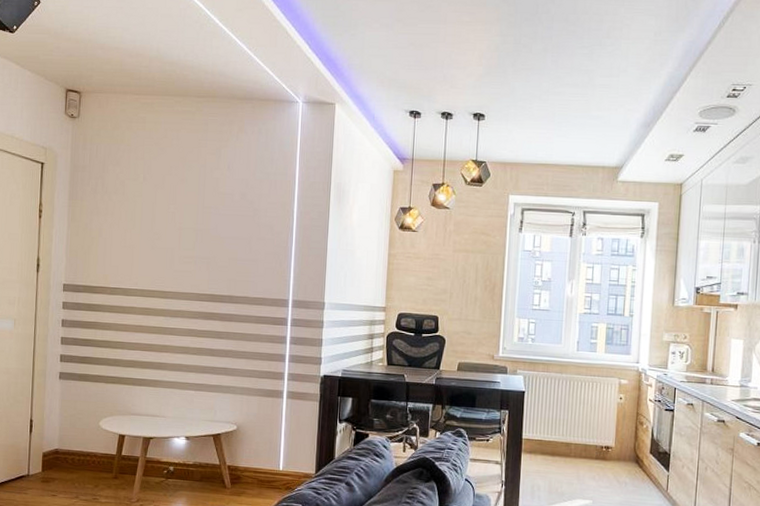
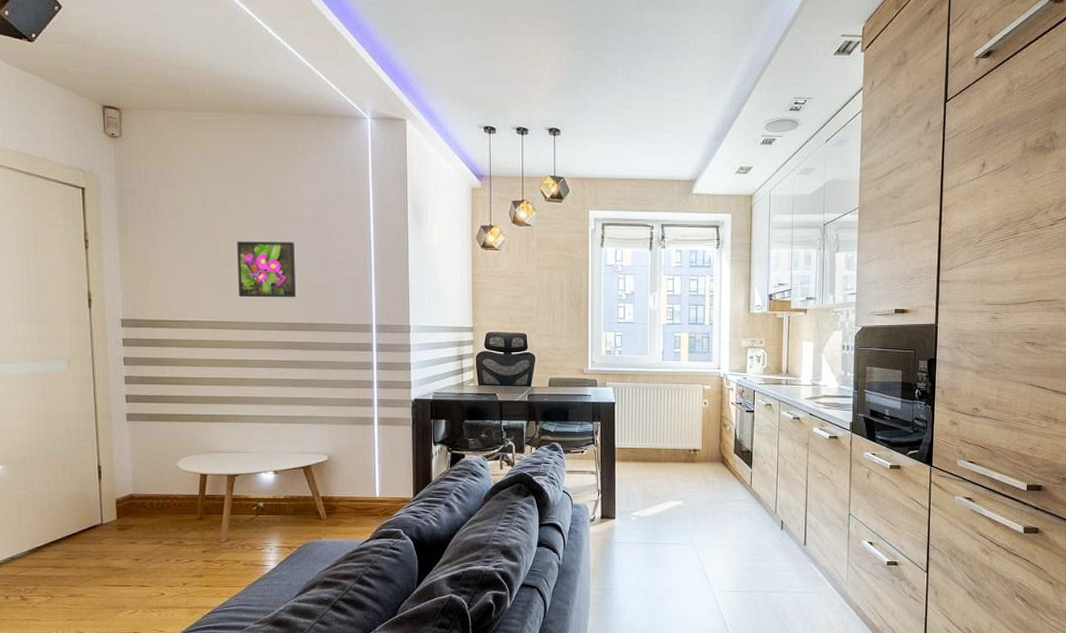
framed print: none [168,215,223,271] -> present [237,241,296,298]

